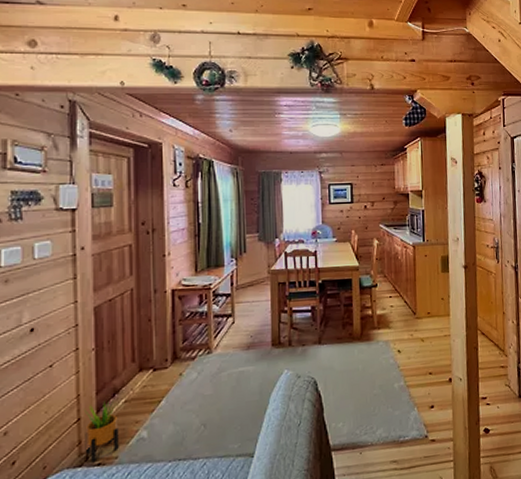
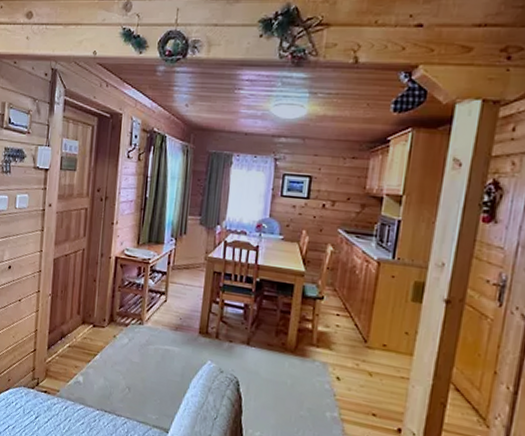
potted plant: present [85,400,119,463] -> none [37,340,62,389]

